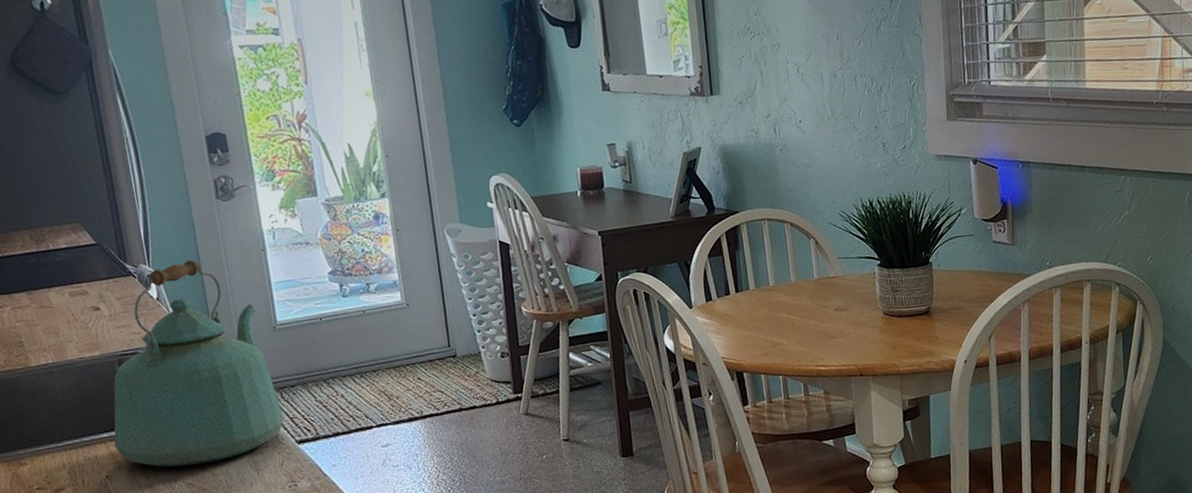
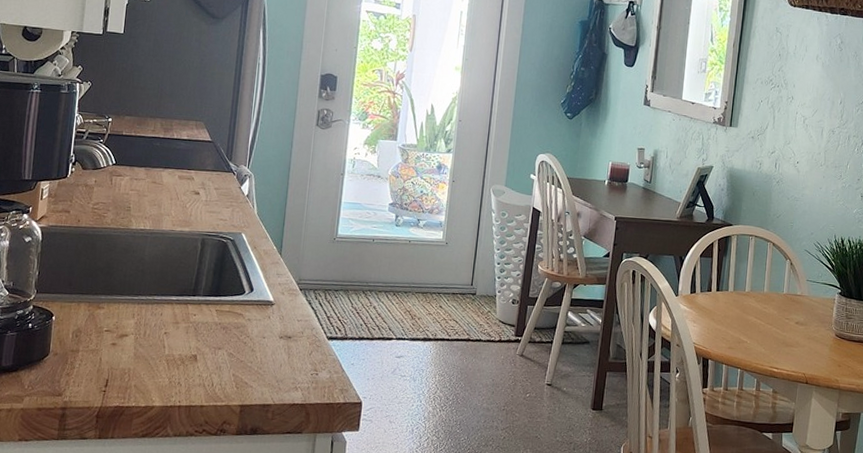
kettle: present [113,259,285,467] -> none [179,169,323,340]

